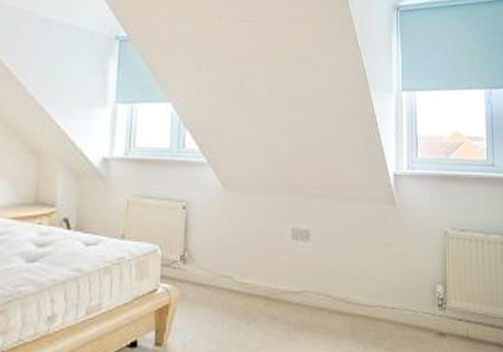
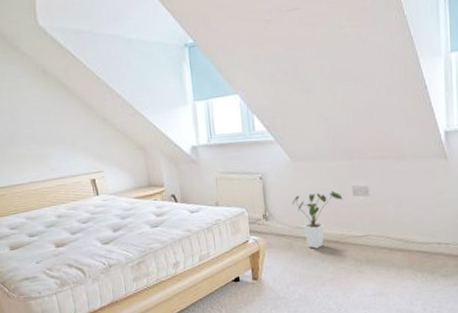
house plant: none [218,231,280,305] -> present [292,190,343,249]

